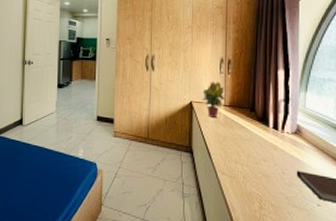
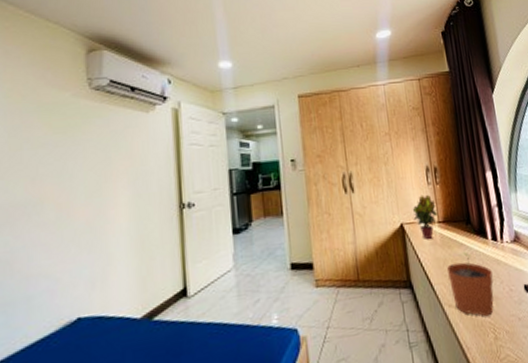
plant pot: none [225,134,268,189] -> present [446,252,494,318]

